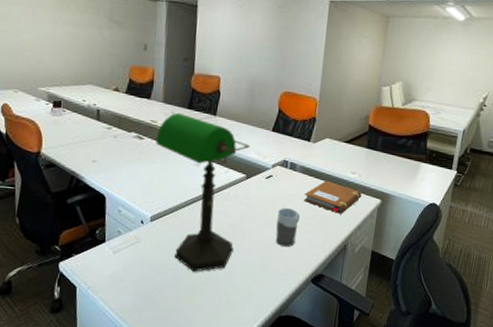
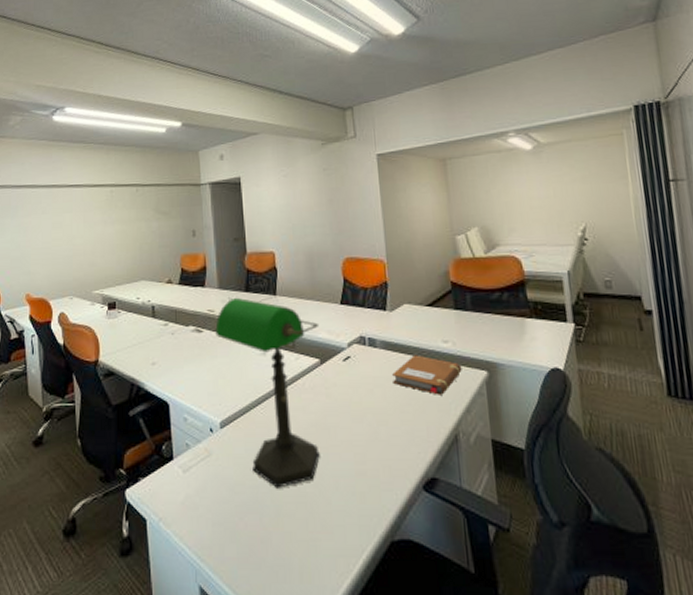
mug: present [275,208,300,247] -> none [364,395,393,444]

